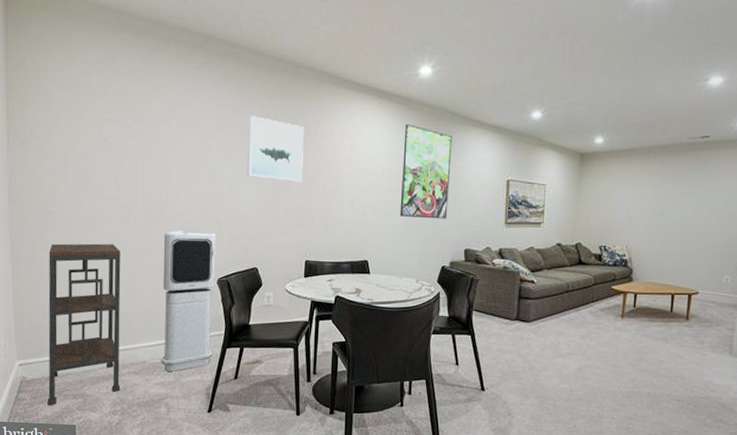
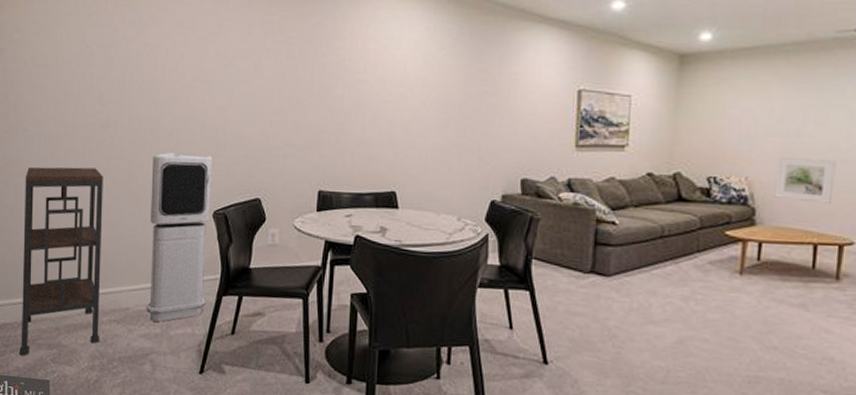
wall art: present [247,116,304,182] -> none [249,15,318,95]
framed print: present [399,124,453,219] -> none [436,21,506,141]
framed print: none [645,230,688,264] -> present [774,156,837,204]

